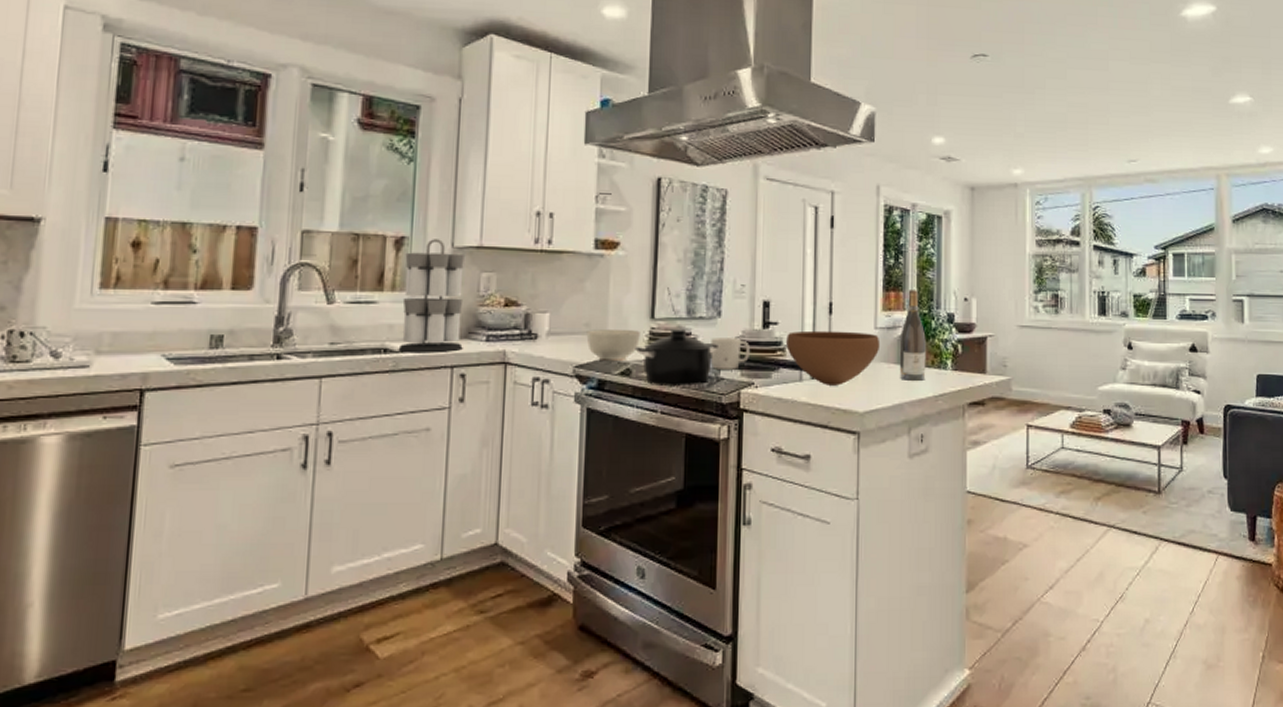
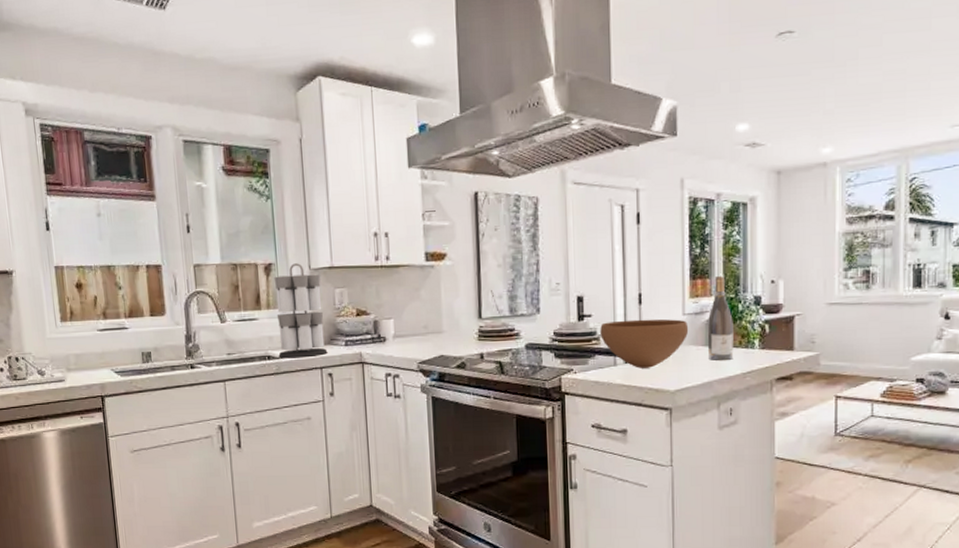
bowl: present [586,330,640,361] -> none [425,329,471,356]
saucepan: present [635,328,718,386] -> none [467,325,539,375]
mug: present [710,338,751,370] -> none [532,331,568,359]

